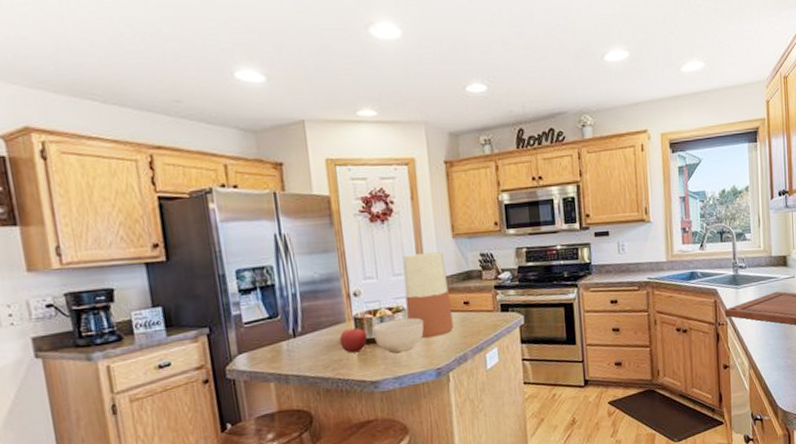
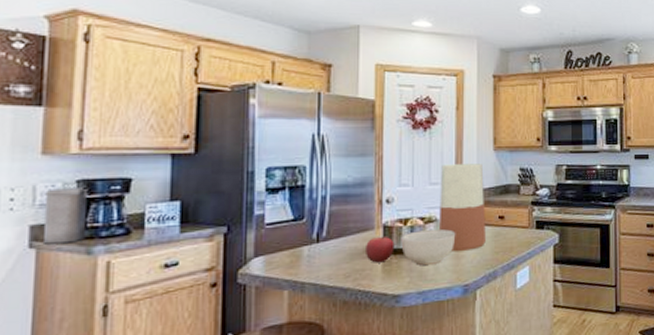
canister: none [38,299,84,354] -> present [42,186,89,244]

